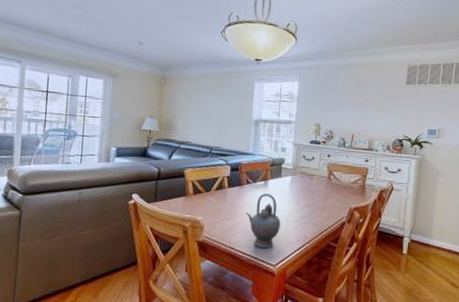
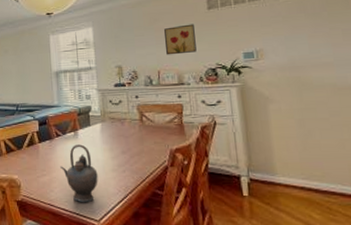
wall art: none [362,94,392,122] -> present [164,24,197,55]

